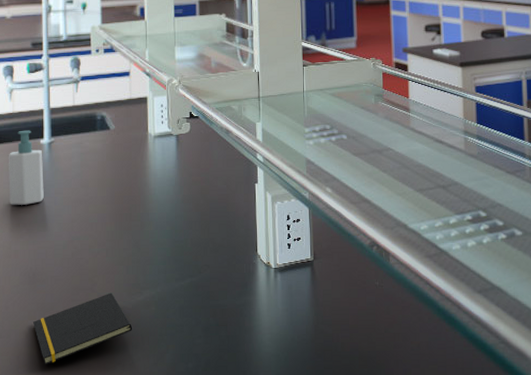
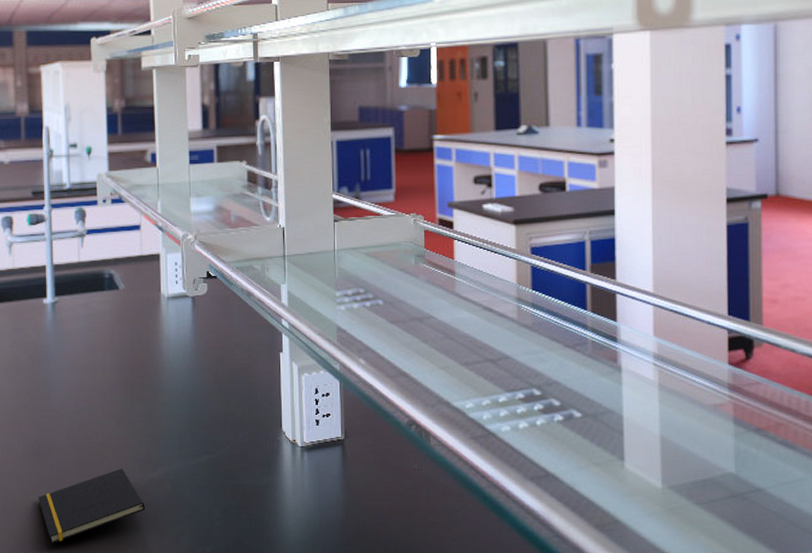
soap bottle: present [8,130,44,205] -> none [8,288,48,370]

